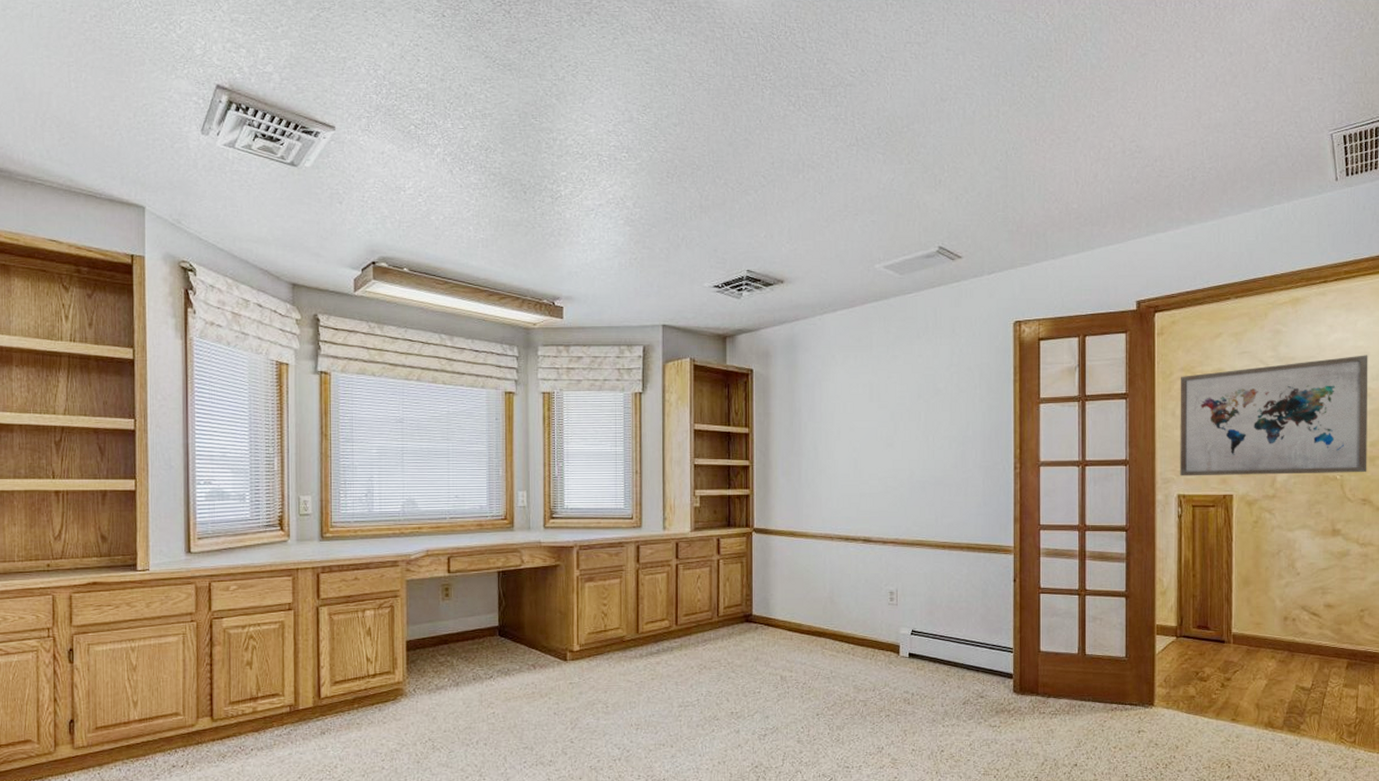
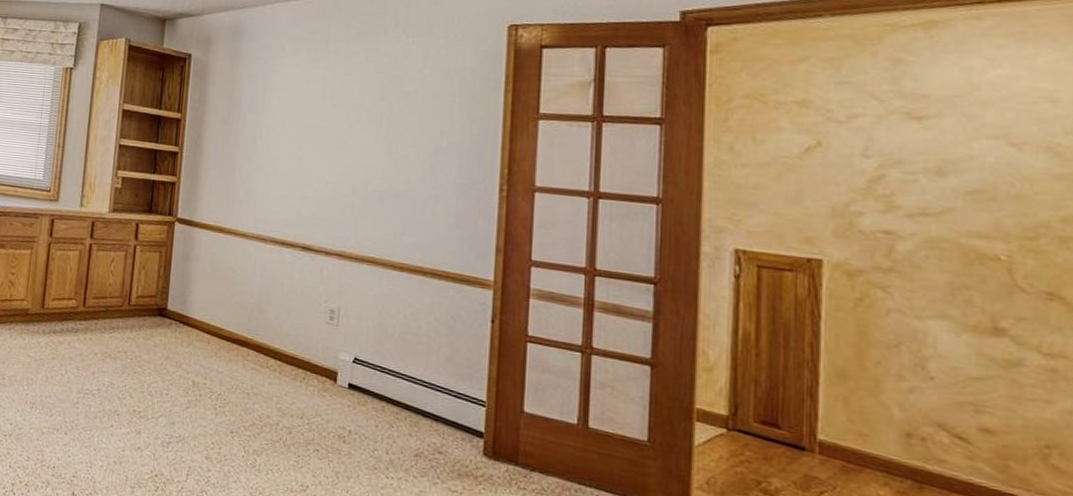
wall art: present [1180,355,1368,476] -> none [739,100,1057,258]

